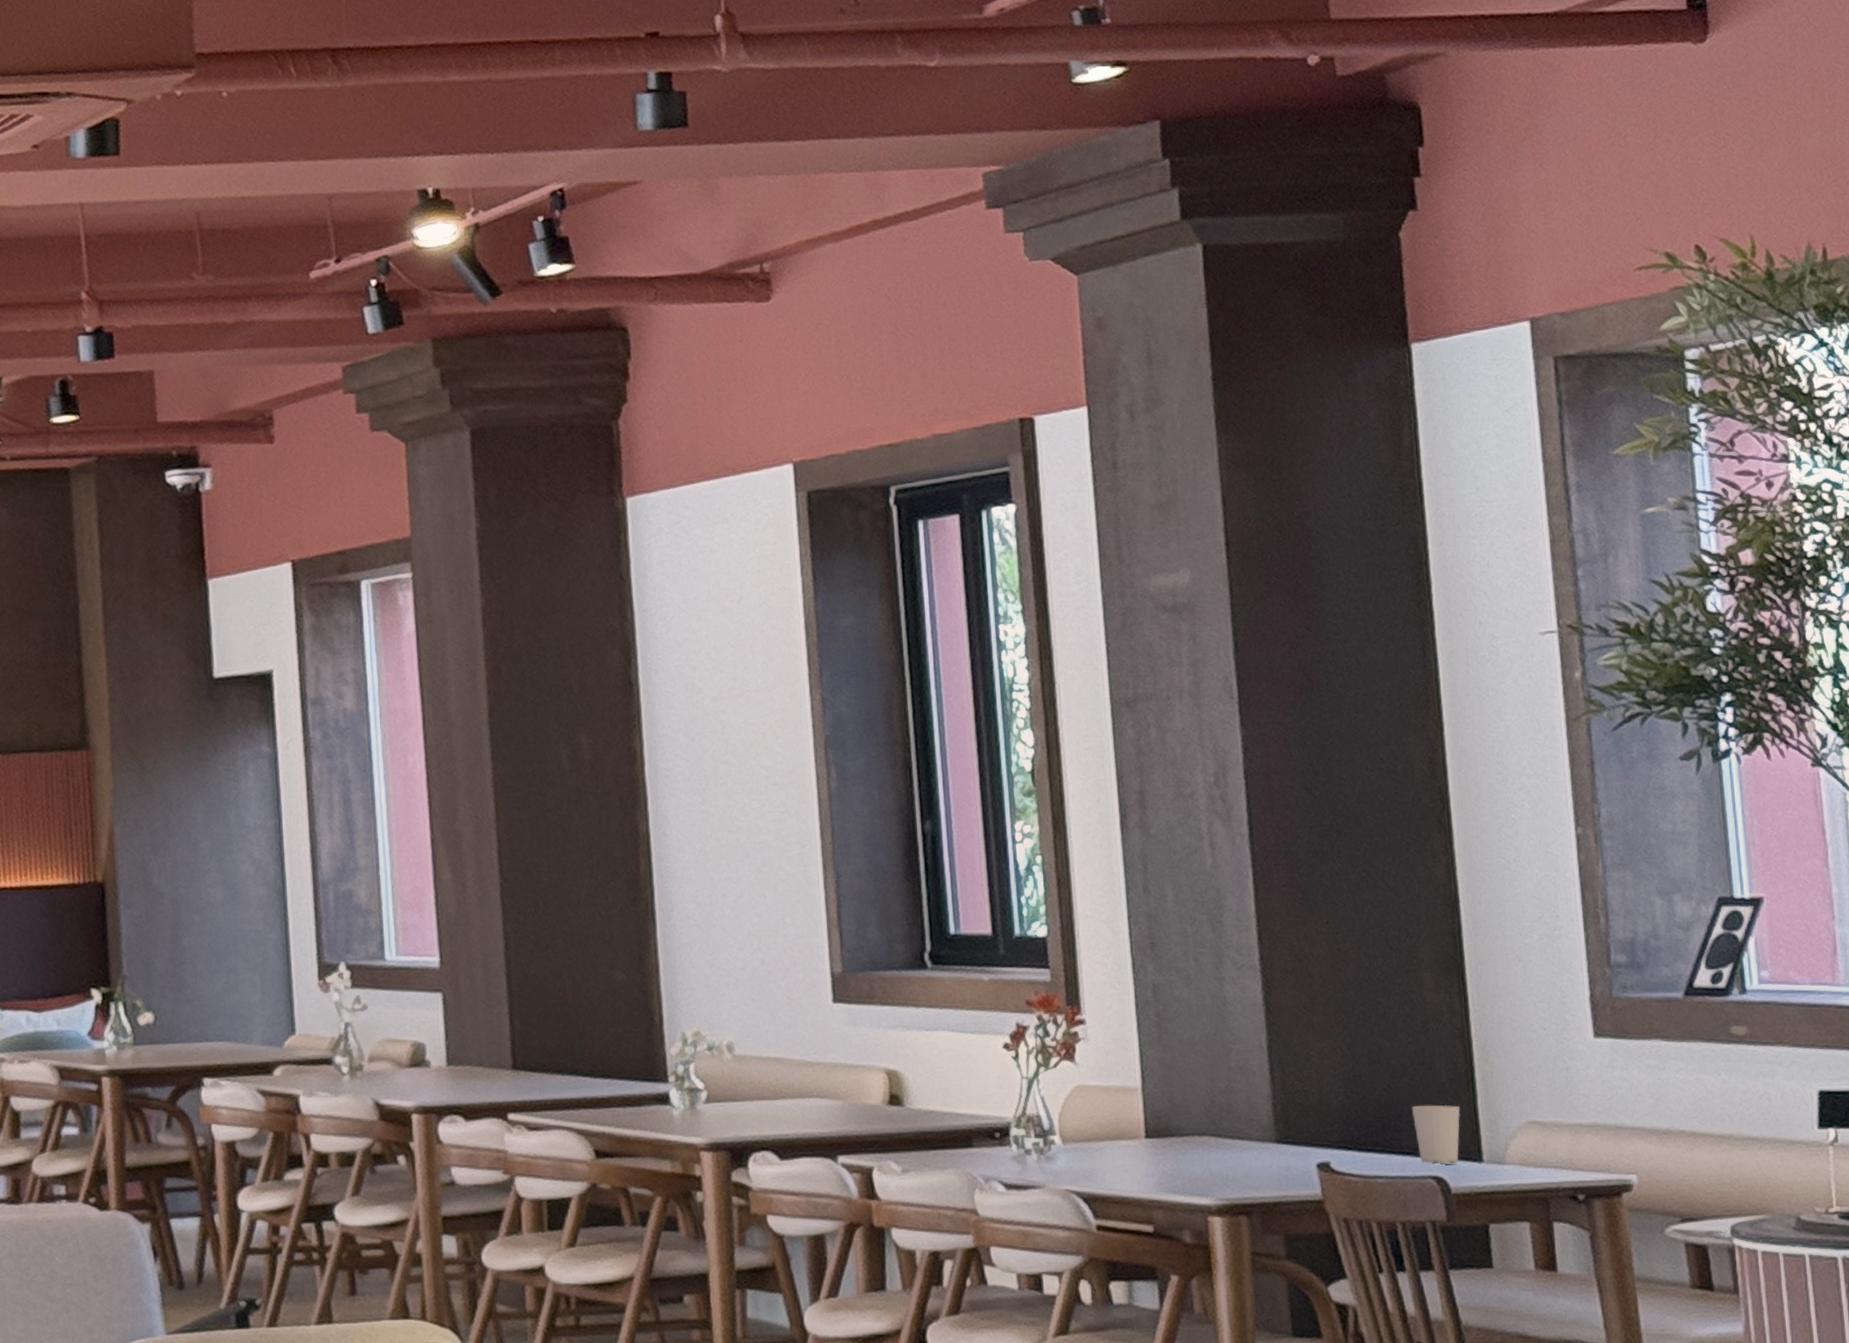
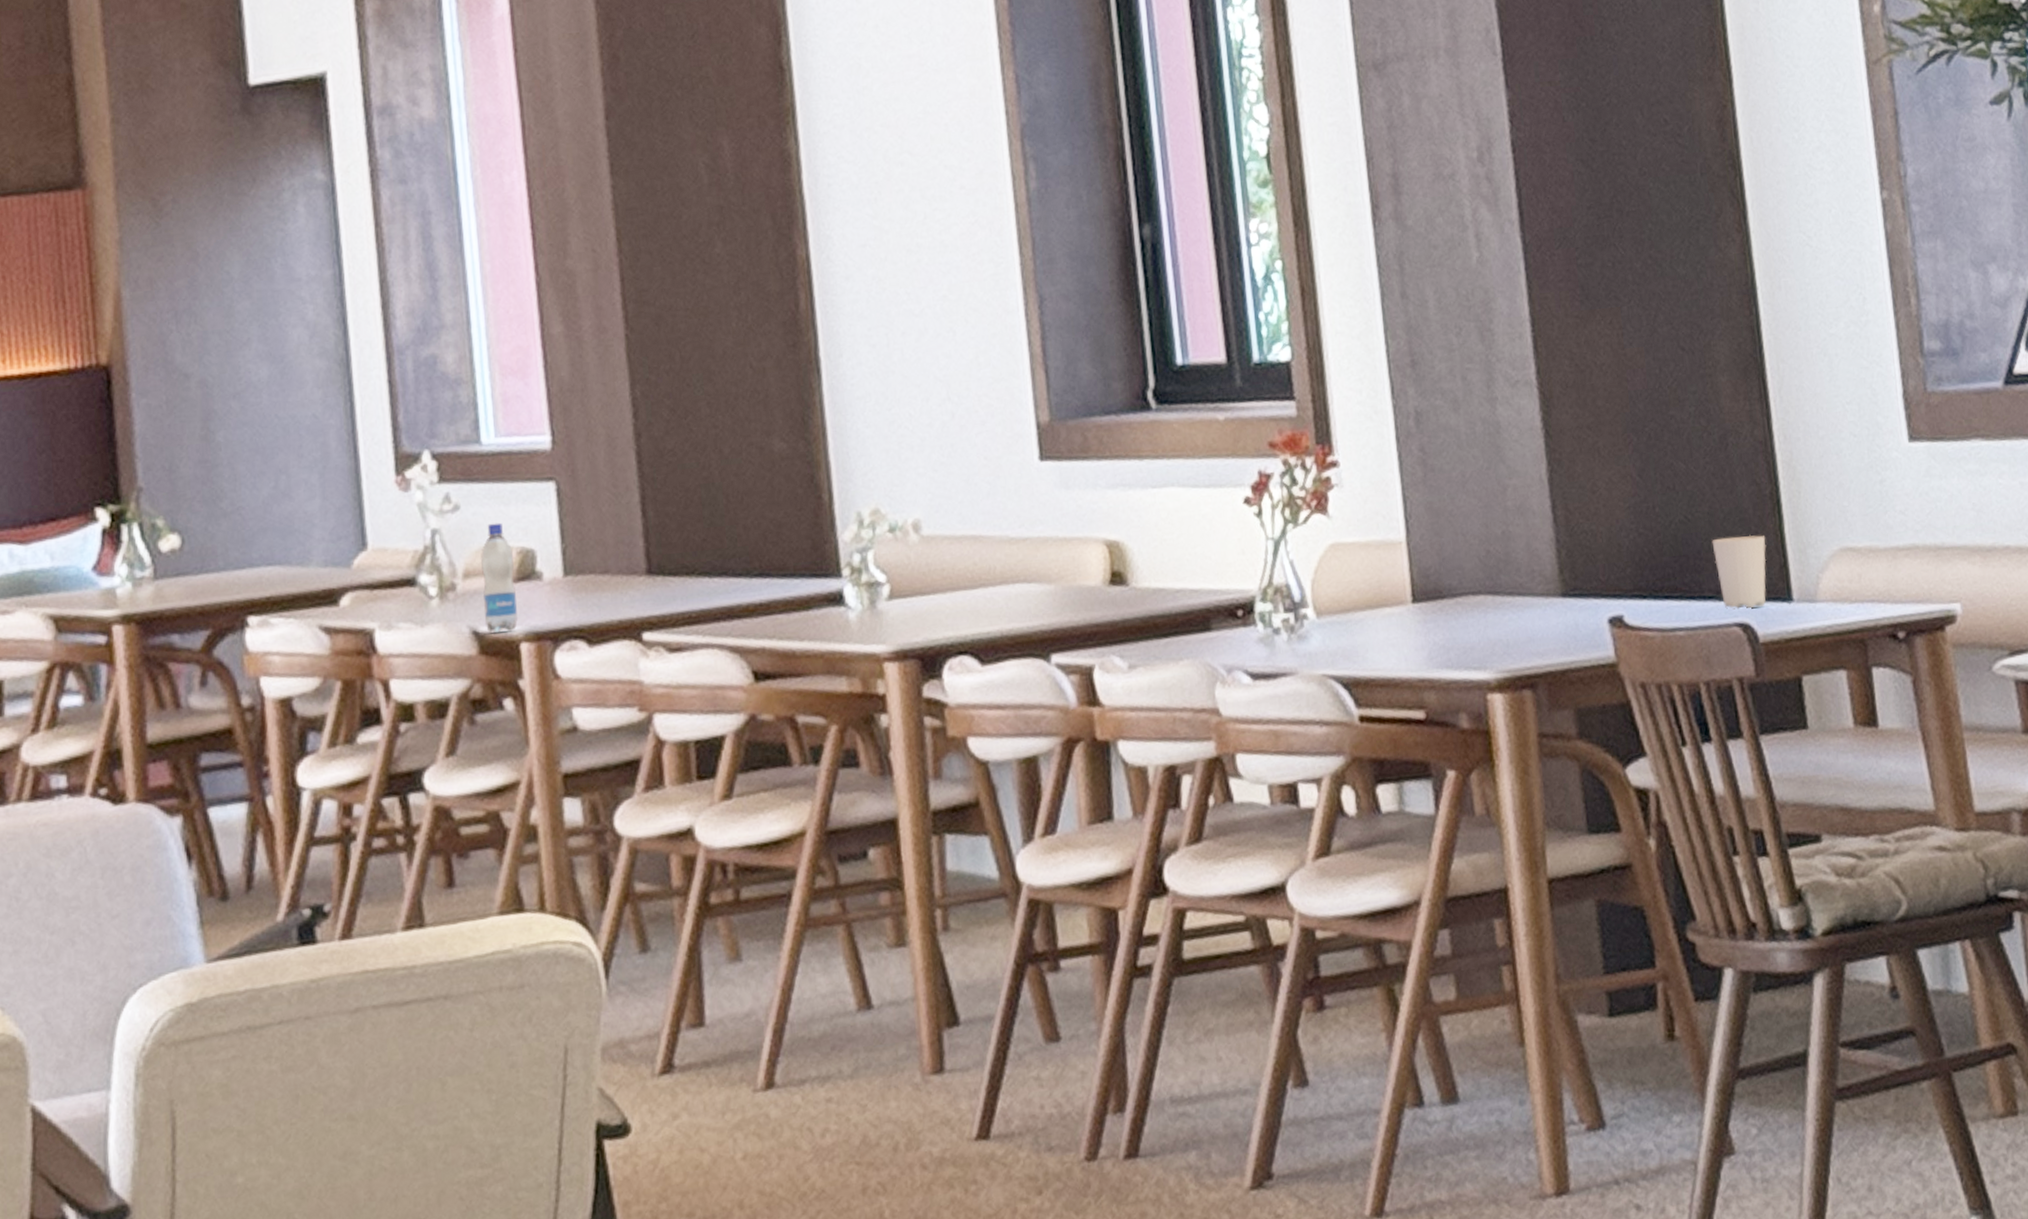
bottle: none [382,1021,410,1105] -> present [480,522,518,634]

